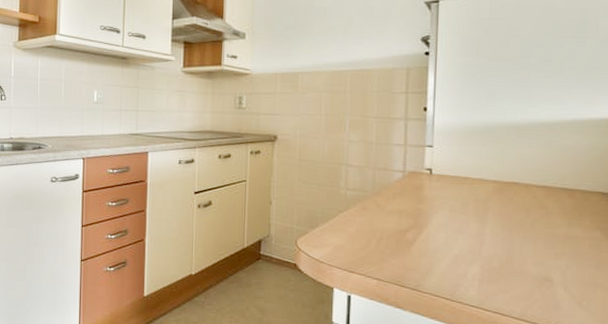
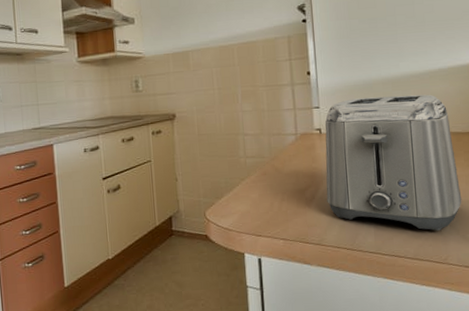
toaster: none [429,141,582,294] -> present [325,94,462,231]

